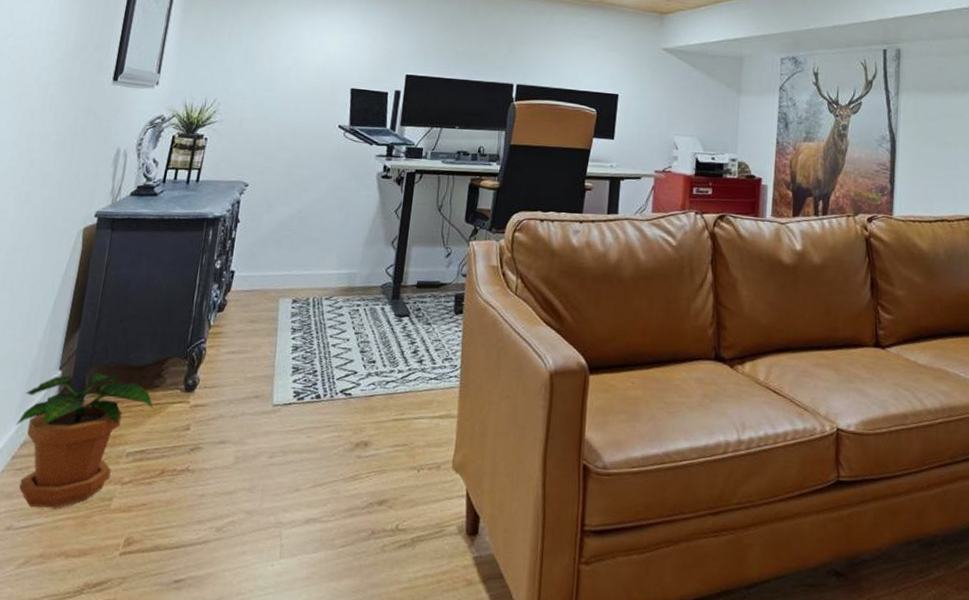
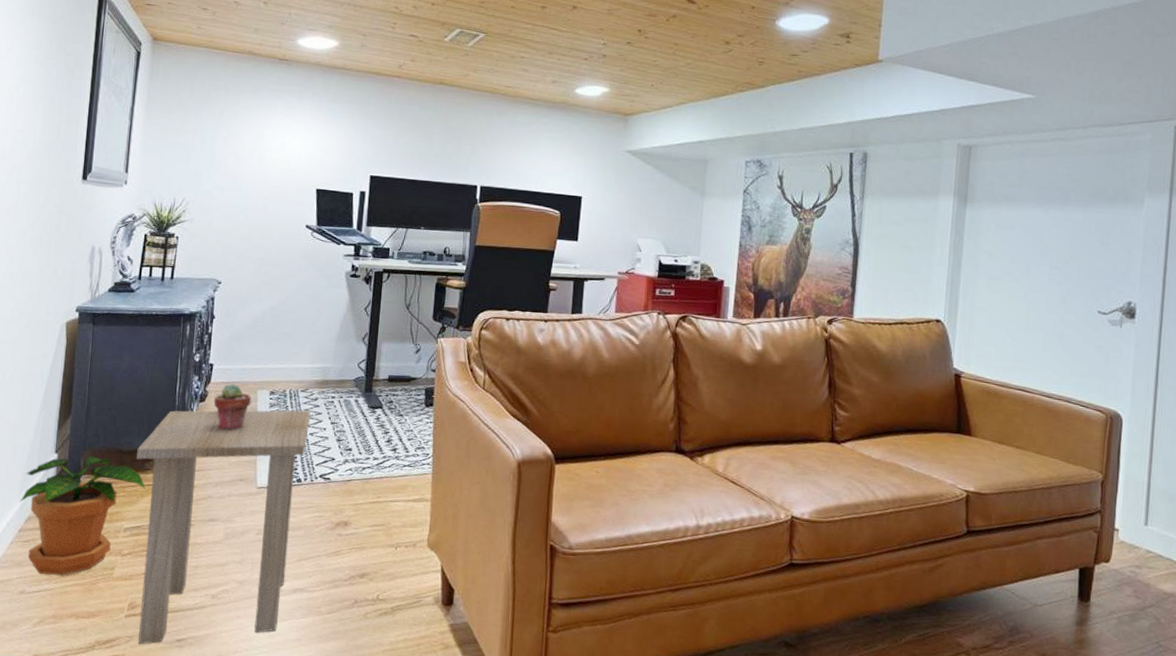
side table: none [132,319,335,587] -> present [136,409,311,645]
potted succulent: none [232,292,273,342] -> present [213,384,252,430]

